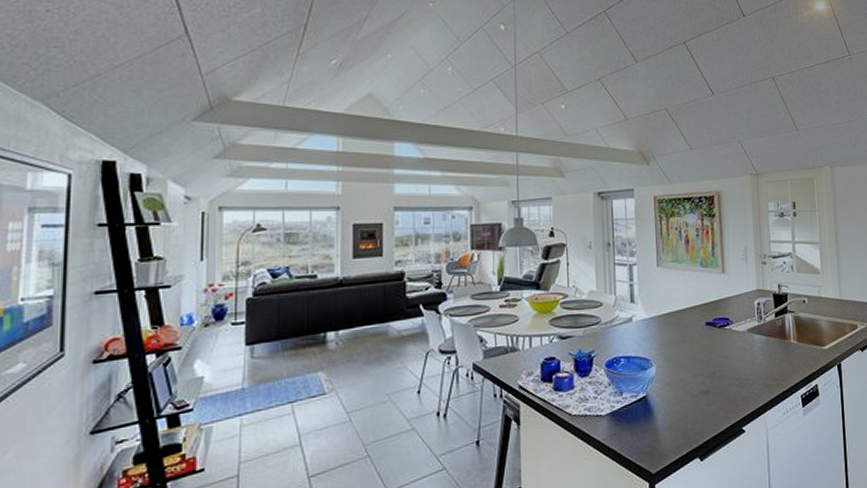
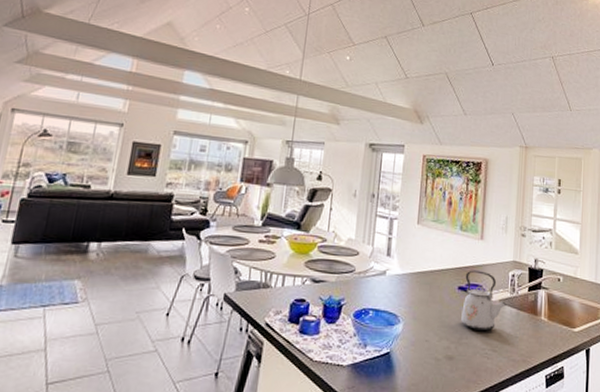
kettle: none [711,304,756,363] -> present [461,270,507,332]

